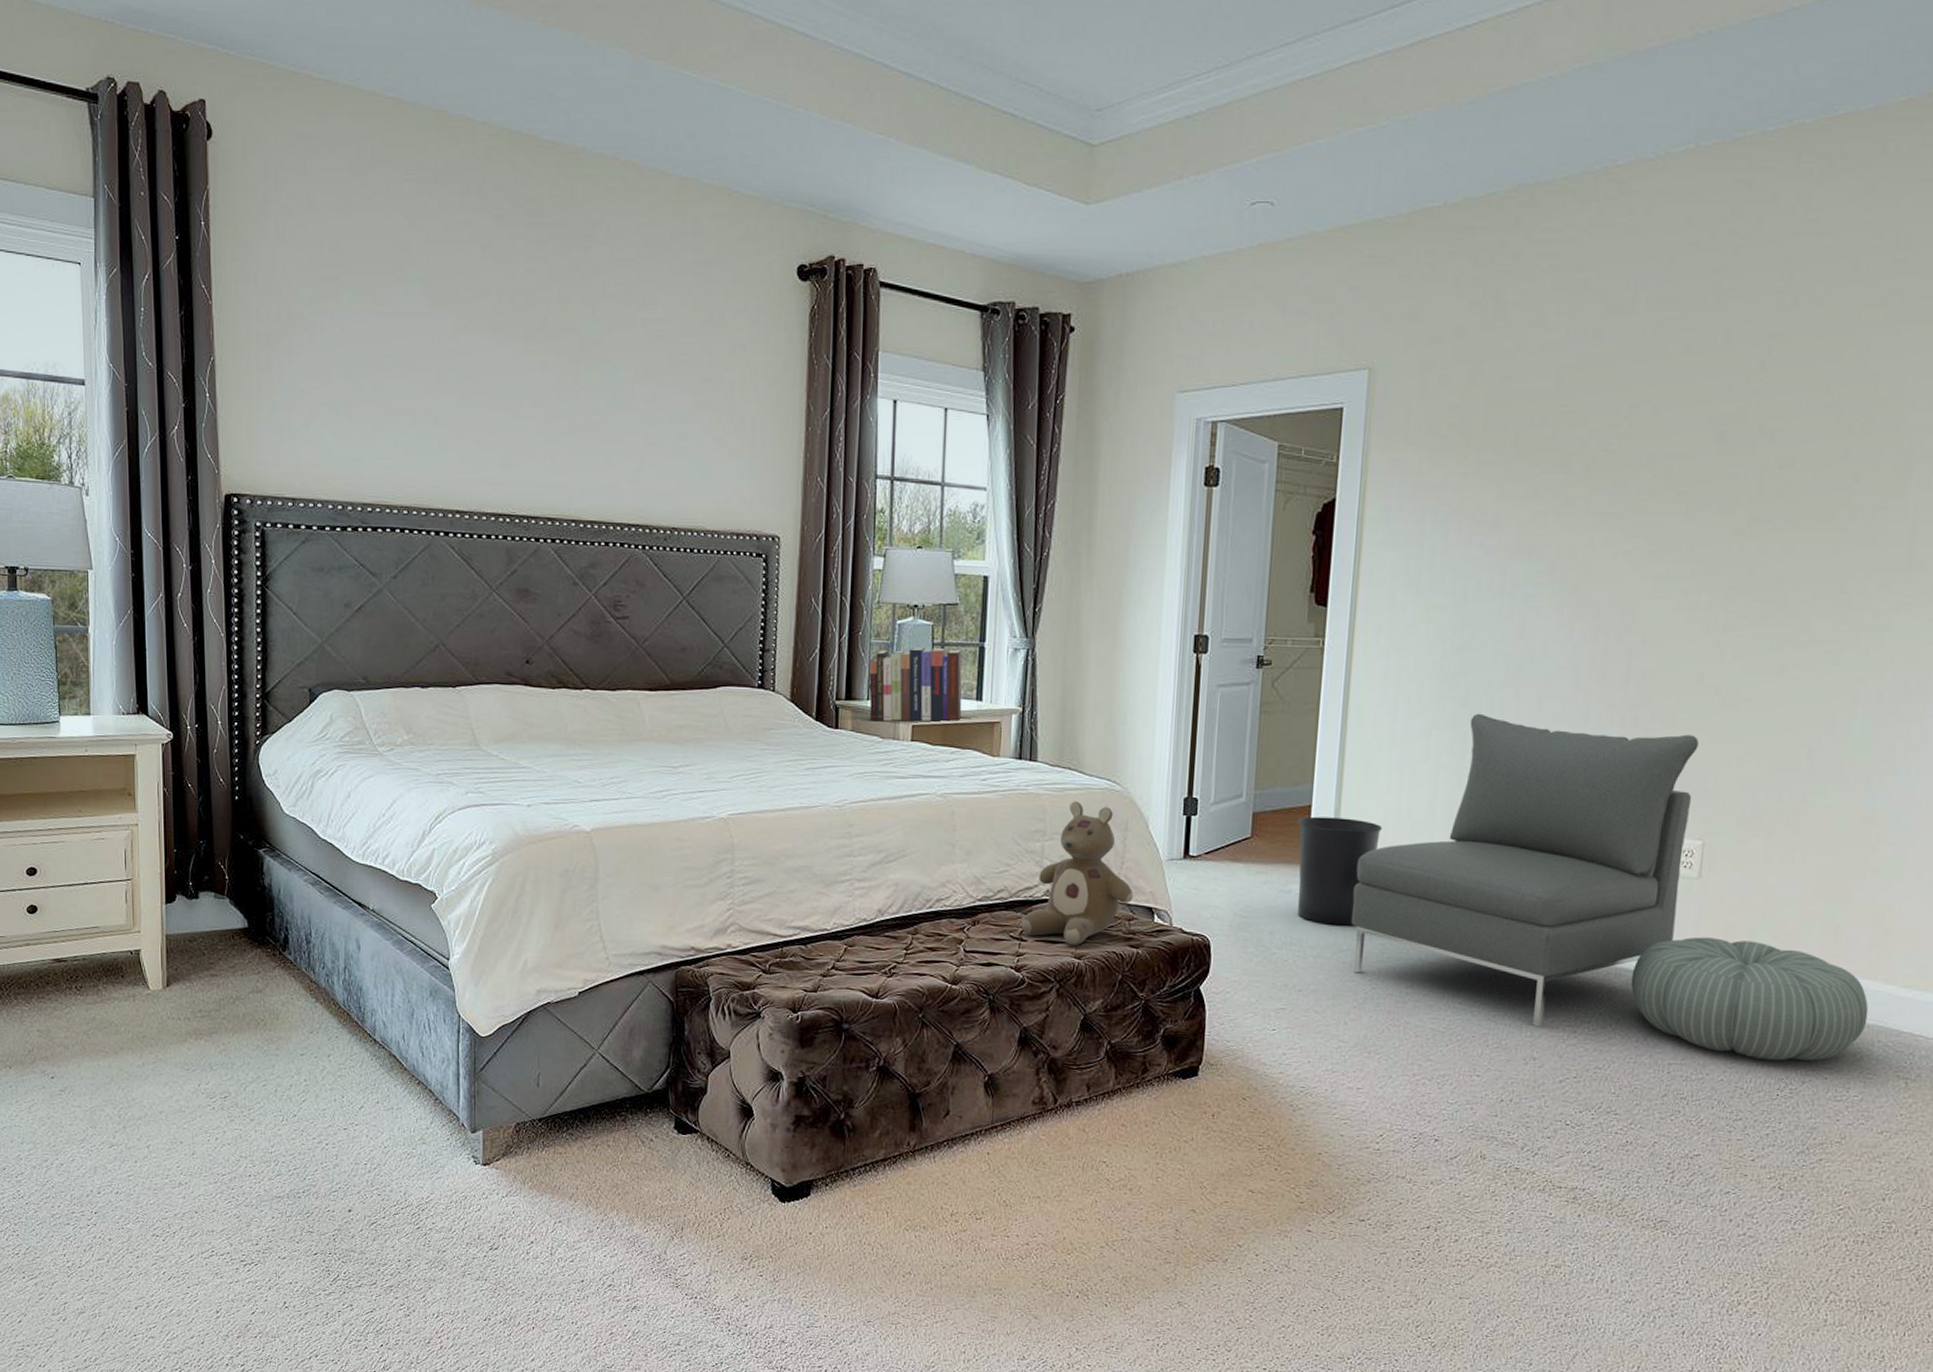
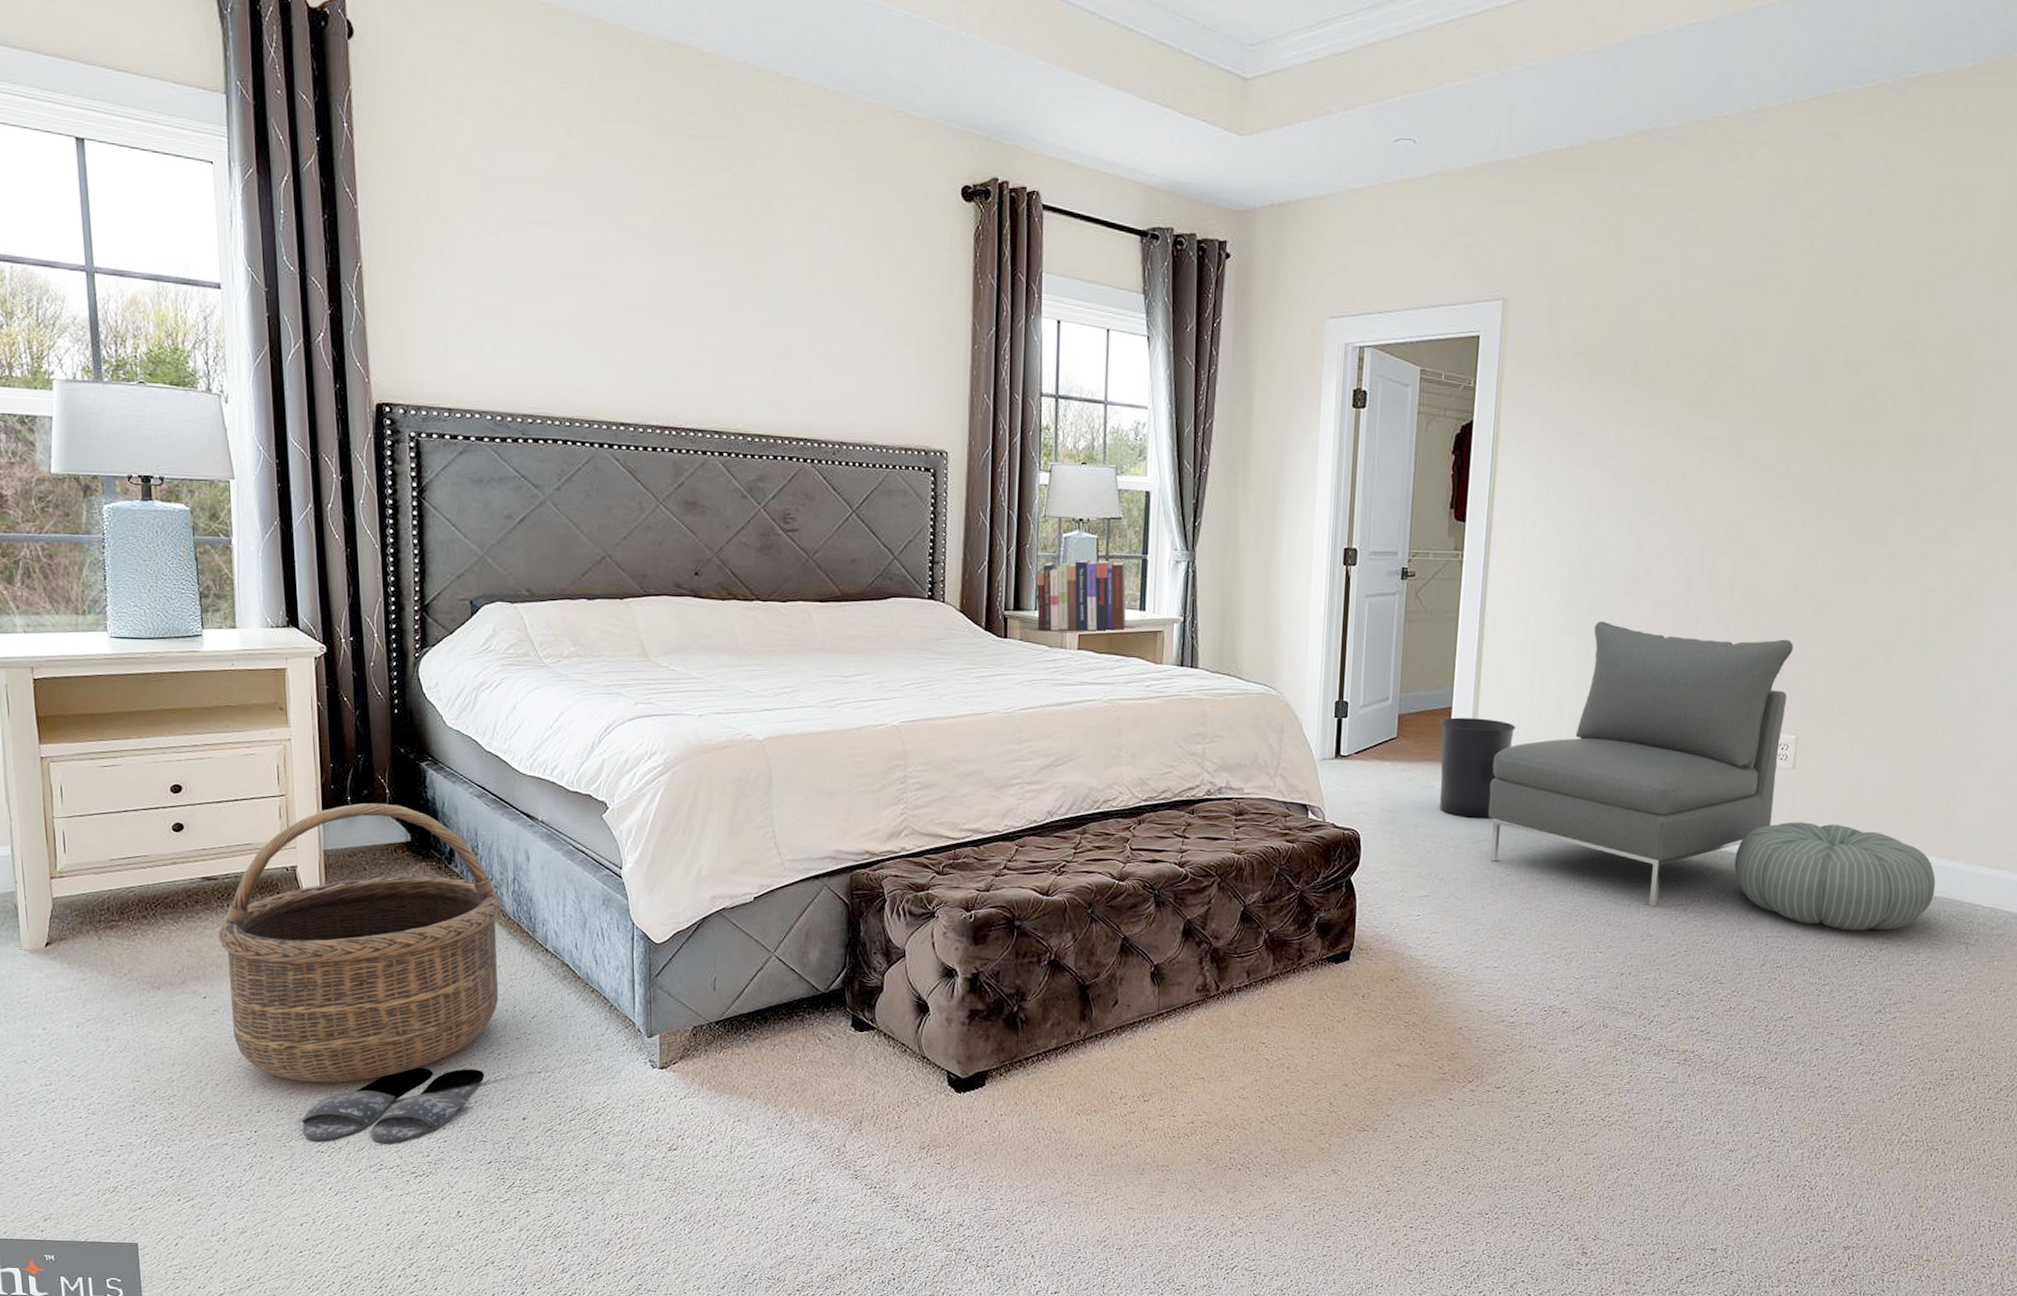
basket: none [66,888,332,1167] -> present [218,803,501,1083]
slippers: none [139,1154,313,1230] -> present [301,1067,485,1143]
stuffed bear: present [1021,801,1134,946] -> none [1184,705,1289,842]

